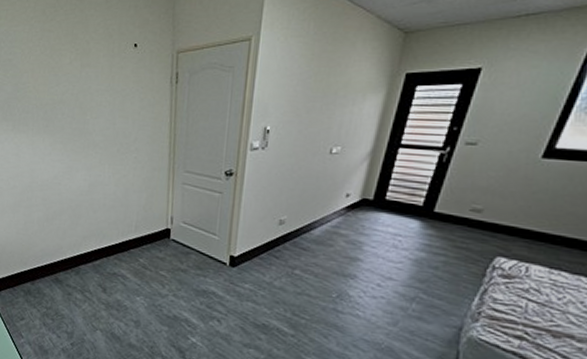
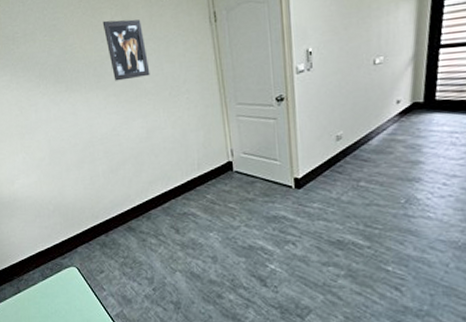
wall art: none [60,63,102,129] -> present [102,19,150,81]

